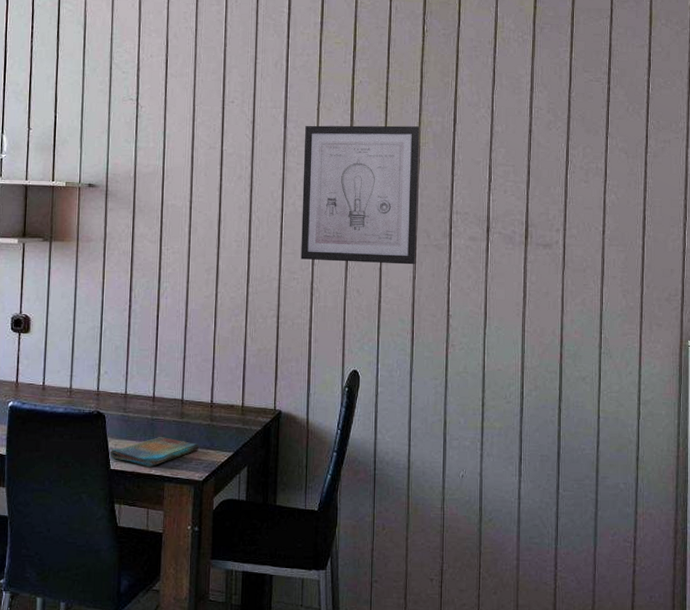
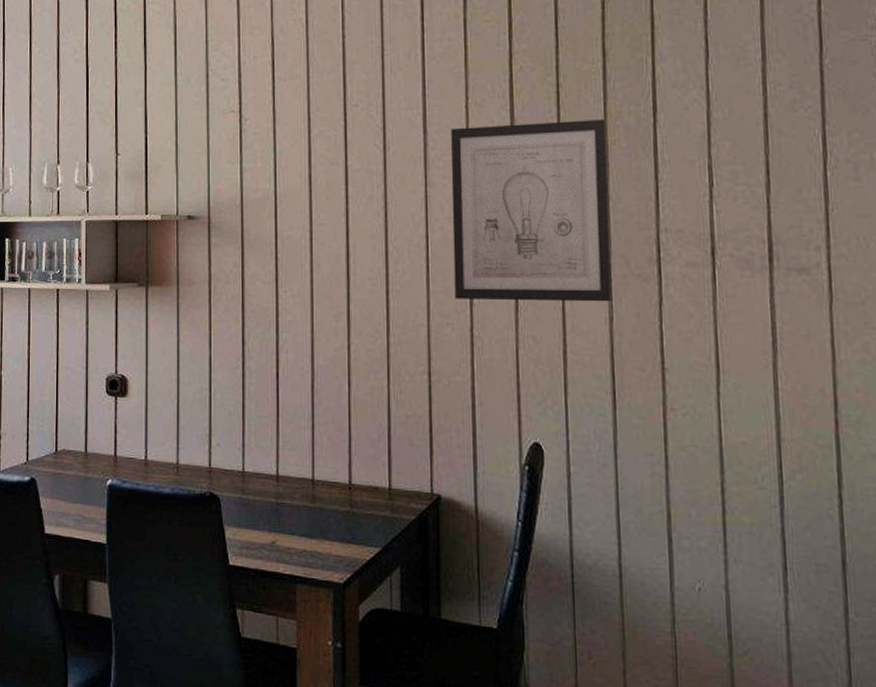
dish towel: present [109,436,200,468] -> none [227,525,338,565]

